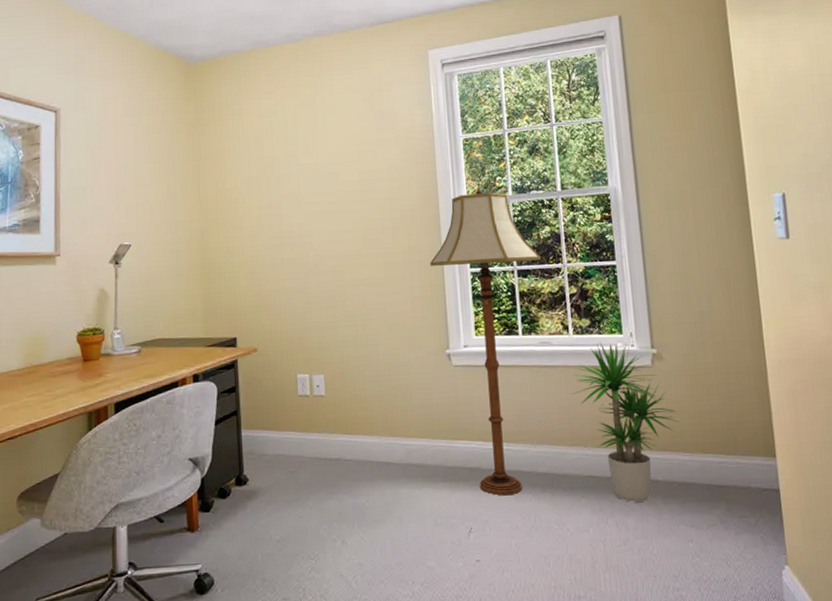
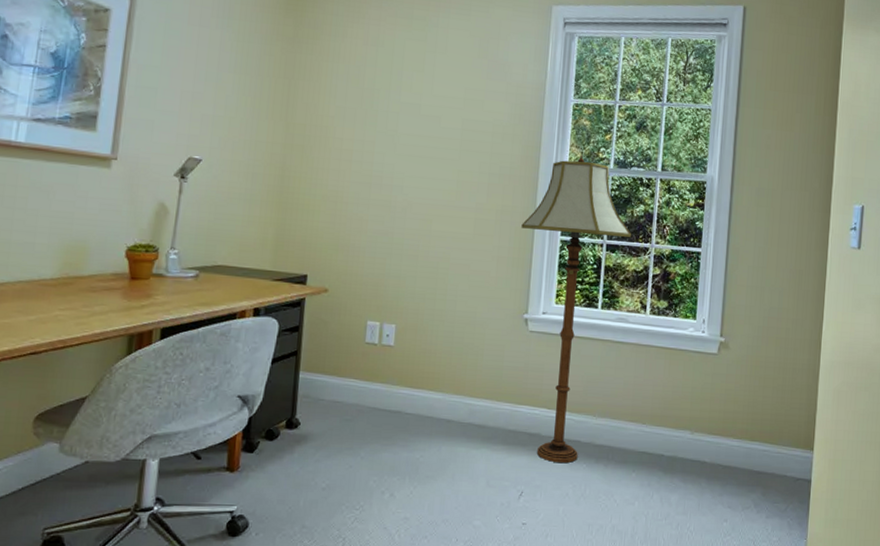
potted plant: present [571,342,681,502] -> none [639,325,735,480]

